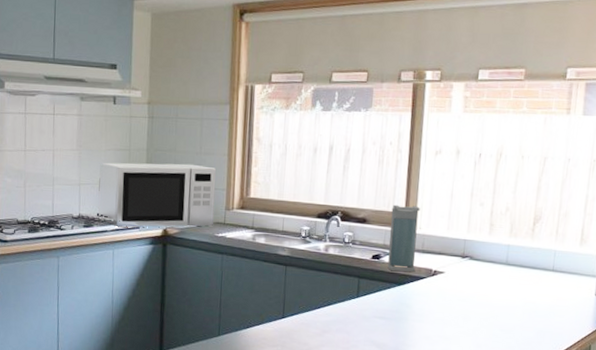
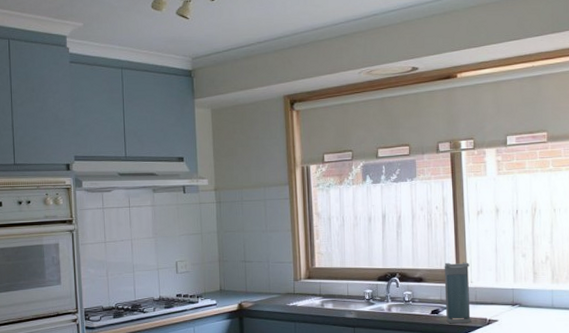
microwave: present [98,162,217,228] -> none [175,241,284,306]

